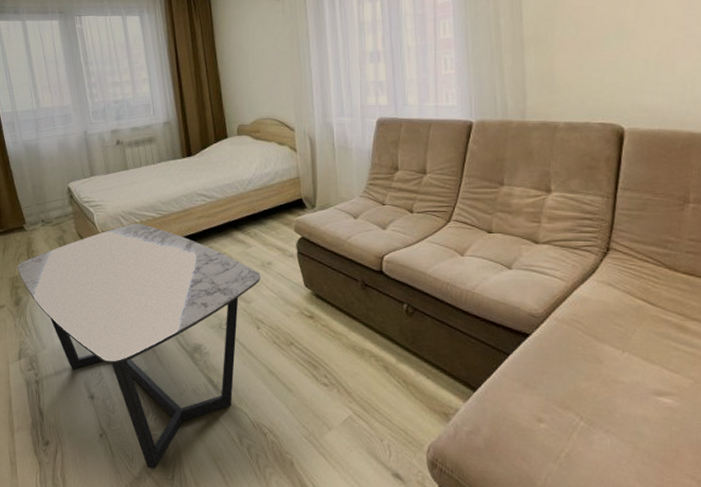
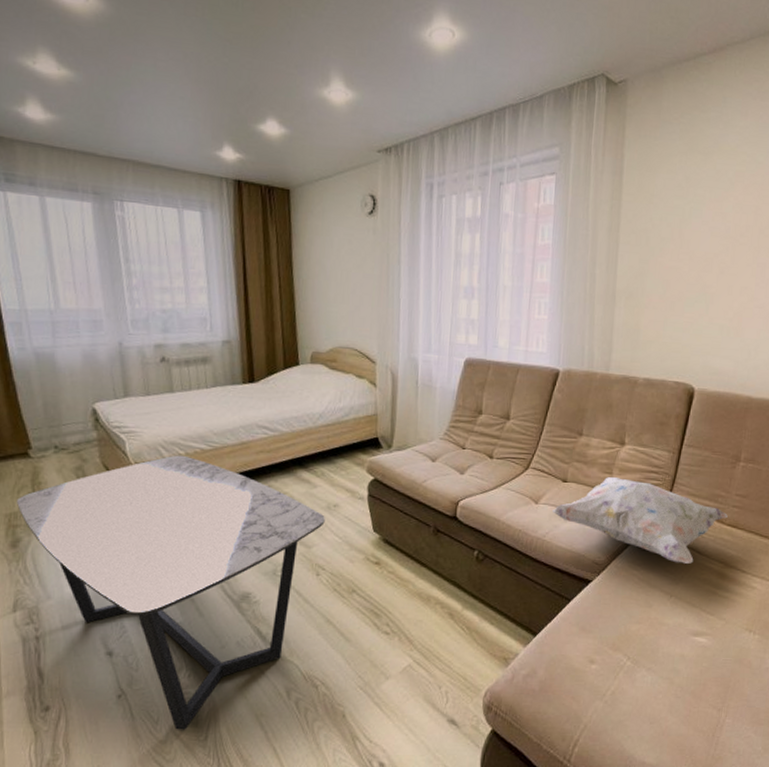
decorative pillow: none [480,225,681,316] -> present [553,476,728,564]

